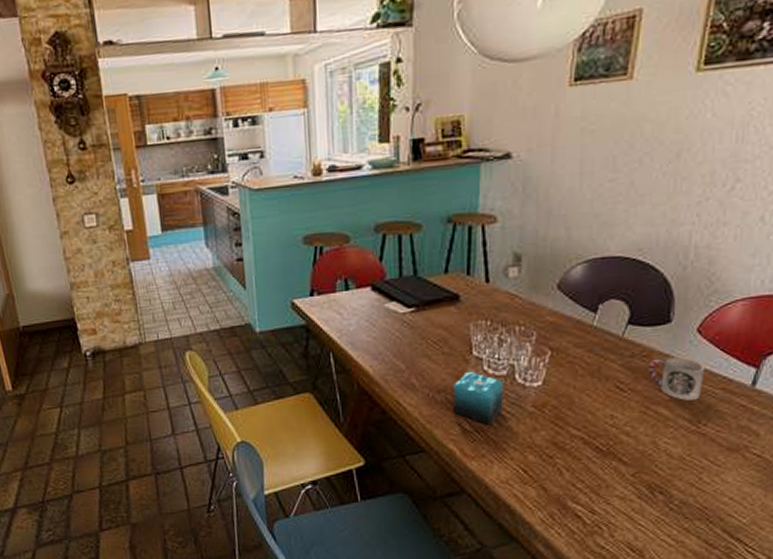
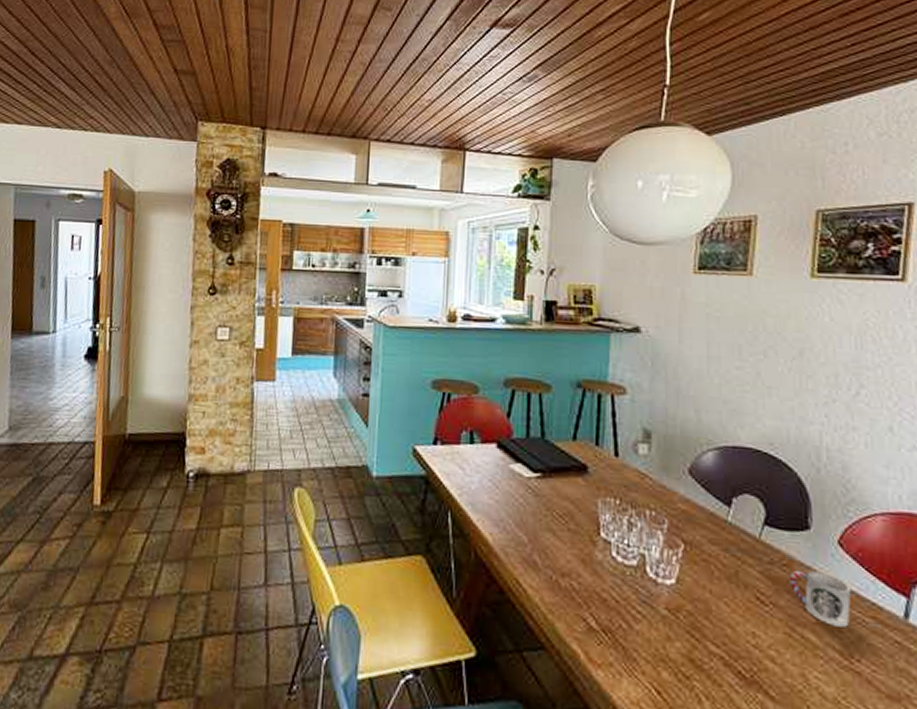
candle: present [452,371,505,425] -> none [577,555,635,625]

